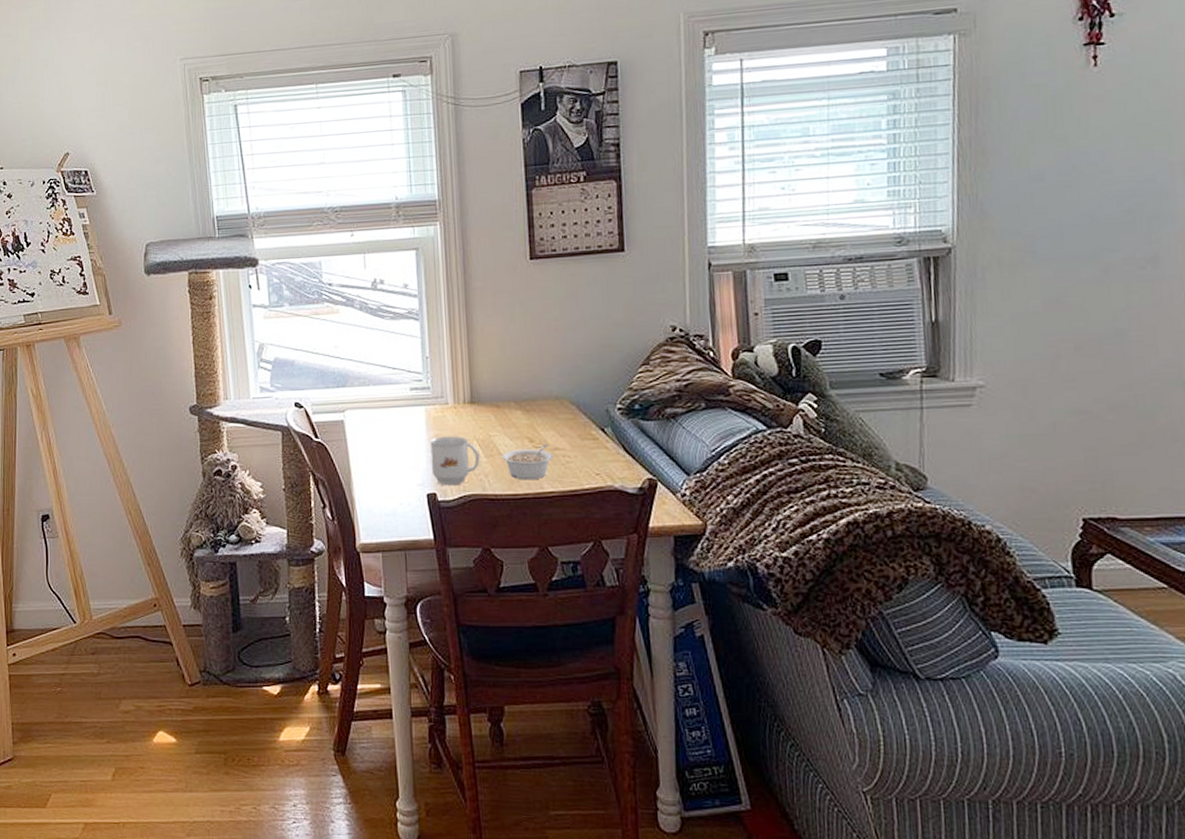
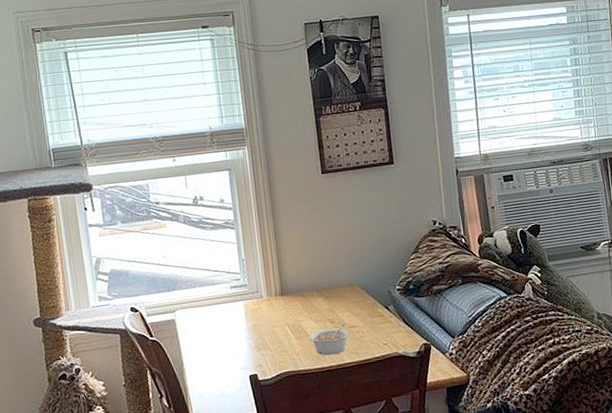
mug: present [430,436,480,486] -> none [249,323,292,367]

